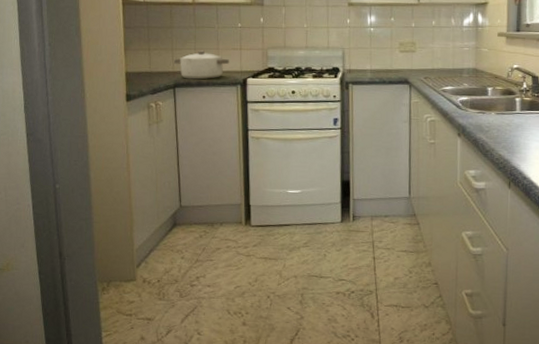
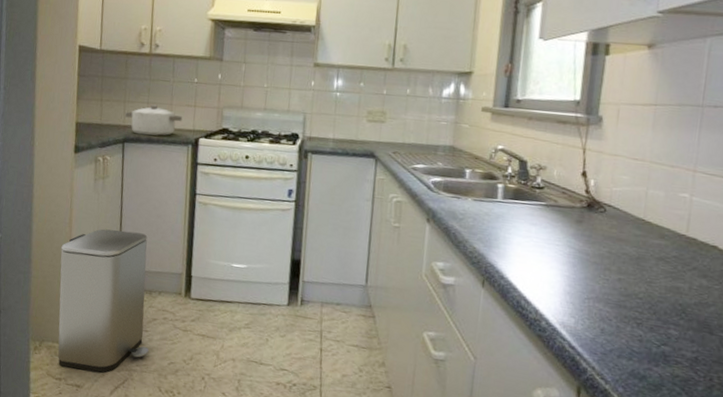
pedal bin: none [121,170,215,305] -> present [58,229,149,373]

